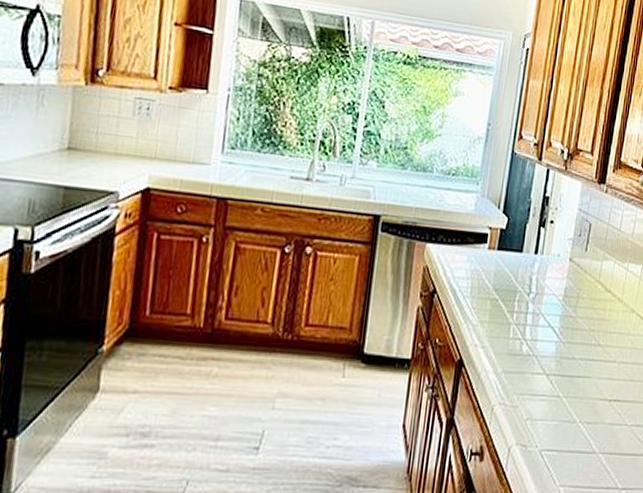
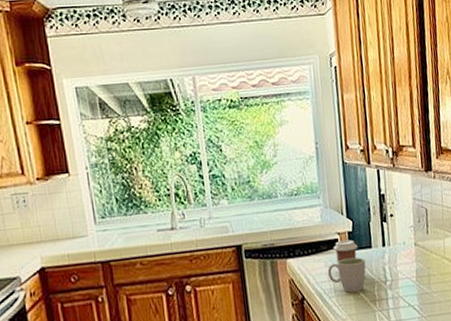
mug: none [468,257,513,298] -> present [328,257,366,293]
coffee cup: none [480,236,508,260] -> present [333,239,358,262]

